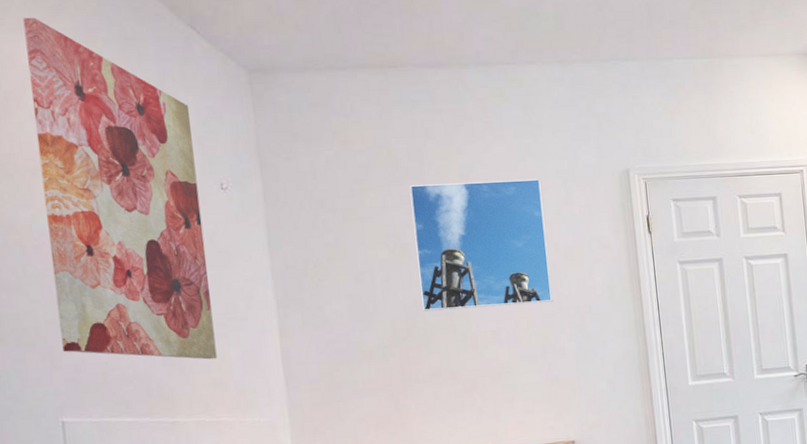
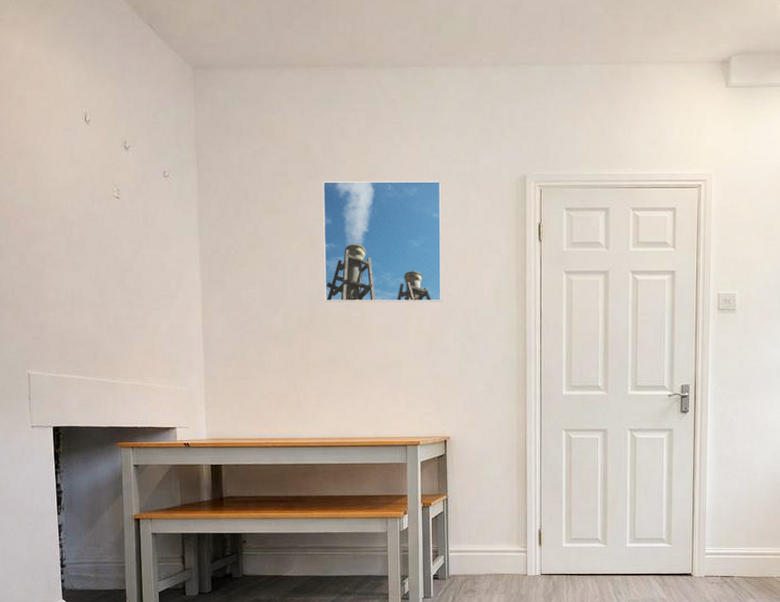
wall art: present [23,17,217,360] -> none [17,14,151,331]

